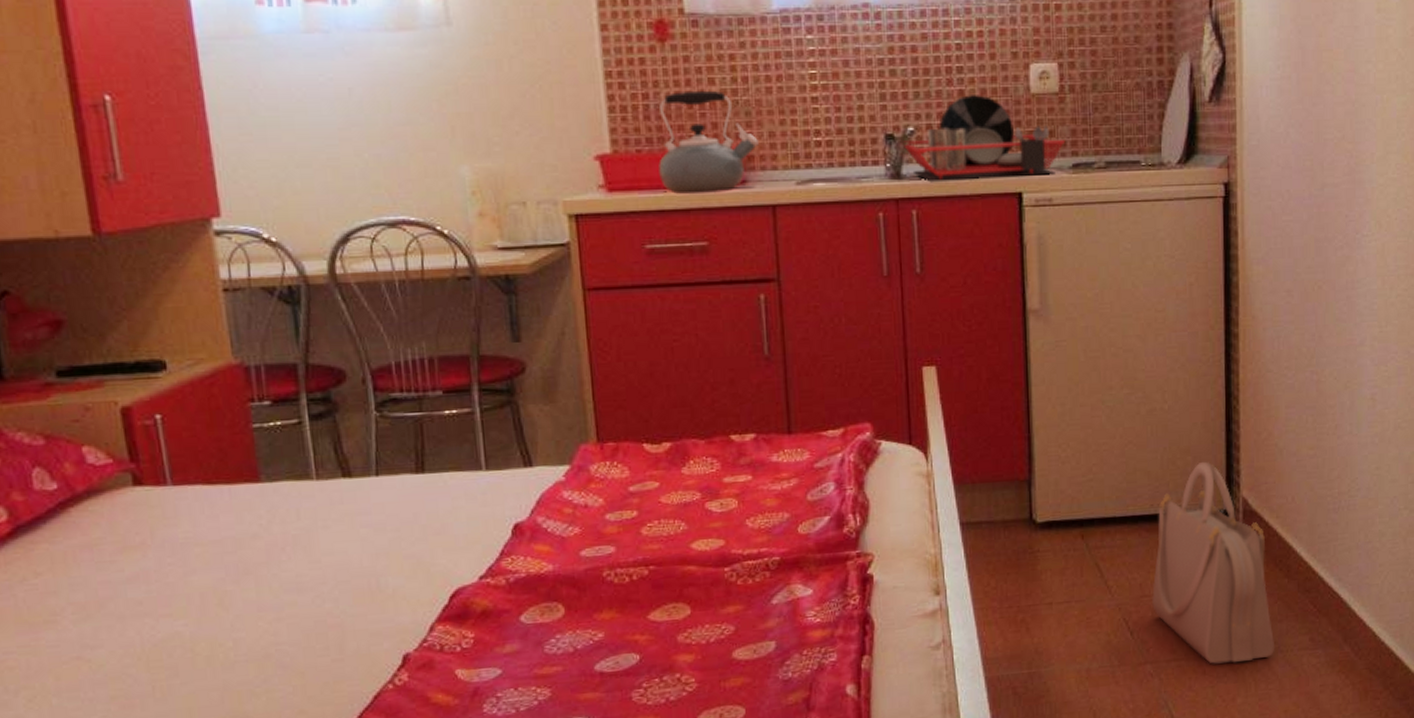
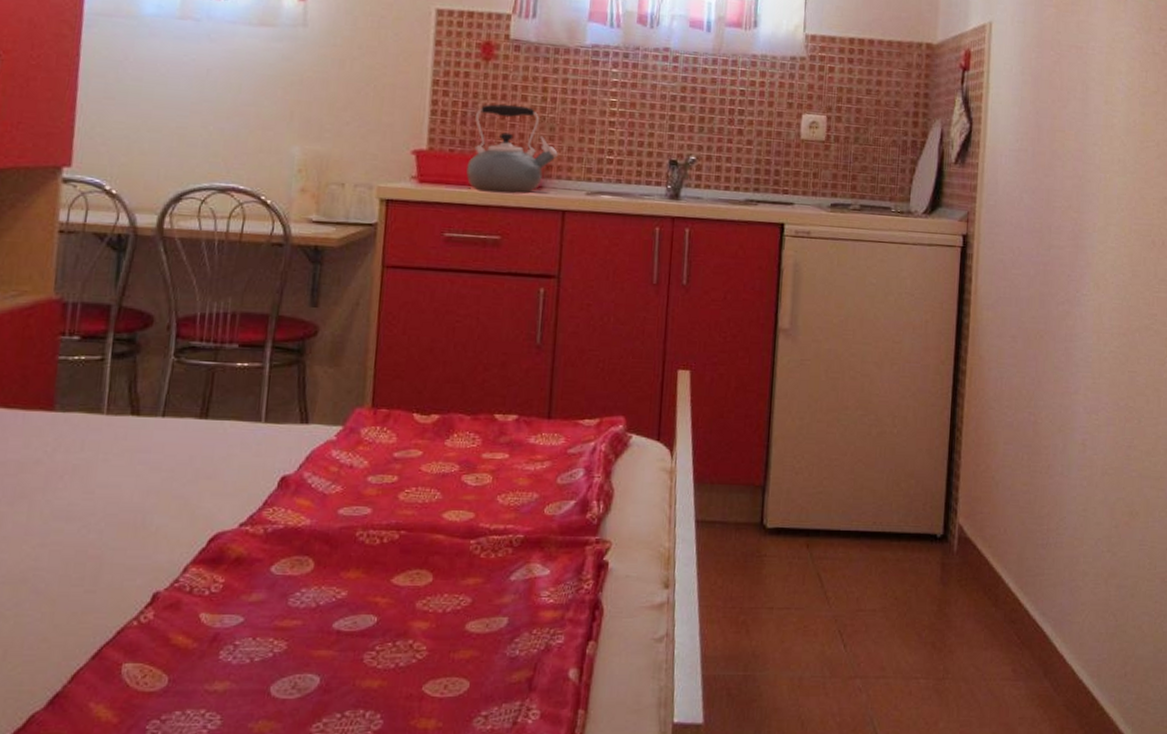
dish rack: present [903,95,1066,183] -> none [685,134,827,212]
handbag: present [1151,461,1276,664] -> none [866,486,980,687]

